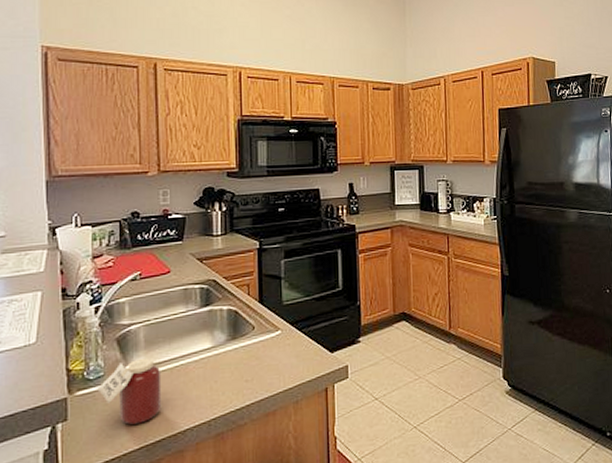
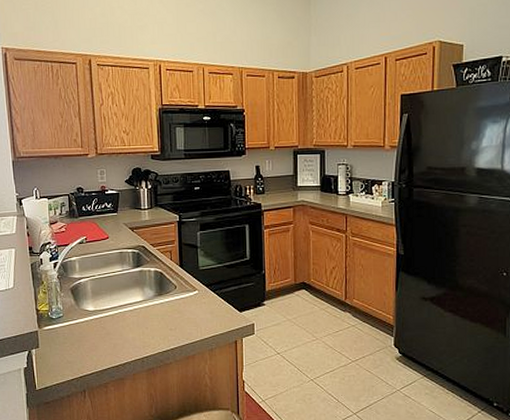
jar: present [97,357,162,425] -> none [59,305,106,355]

